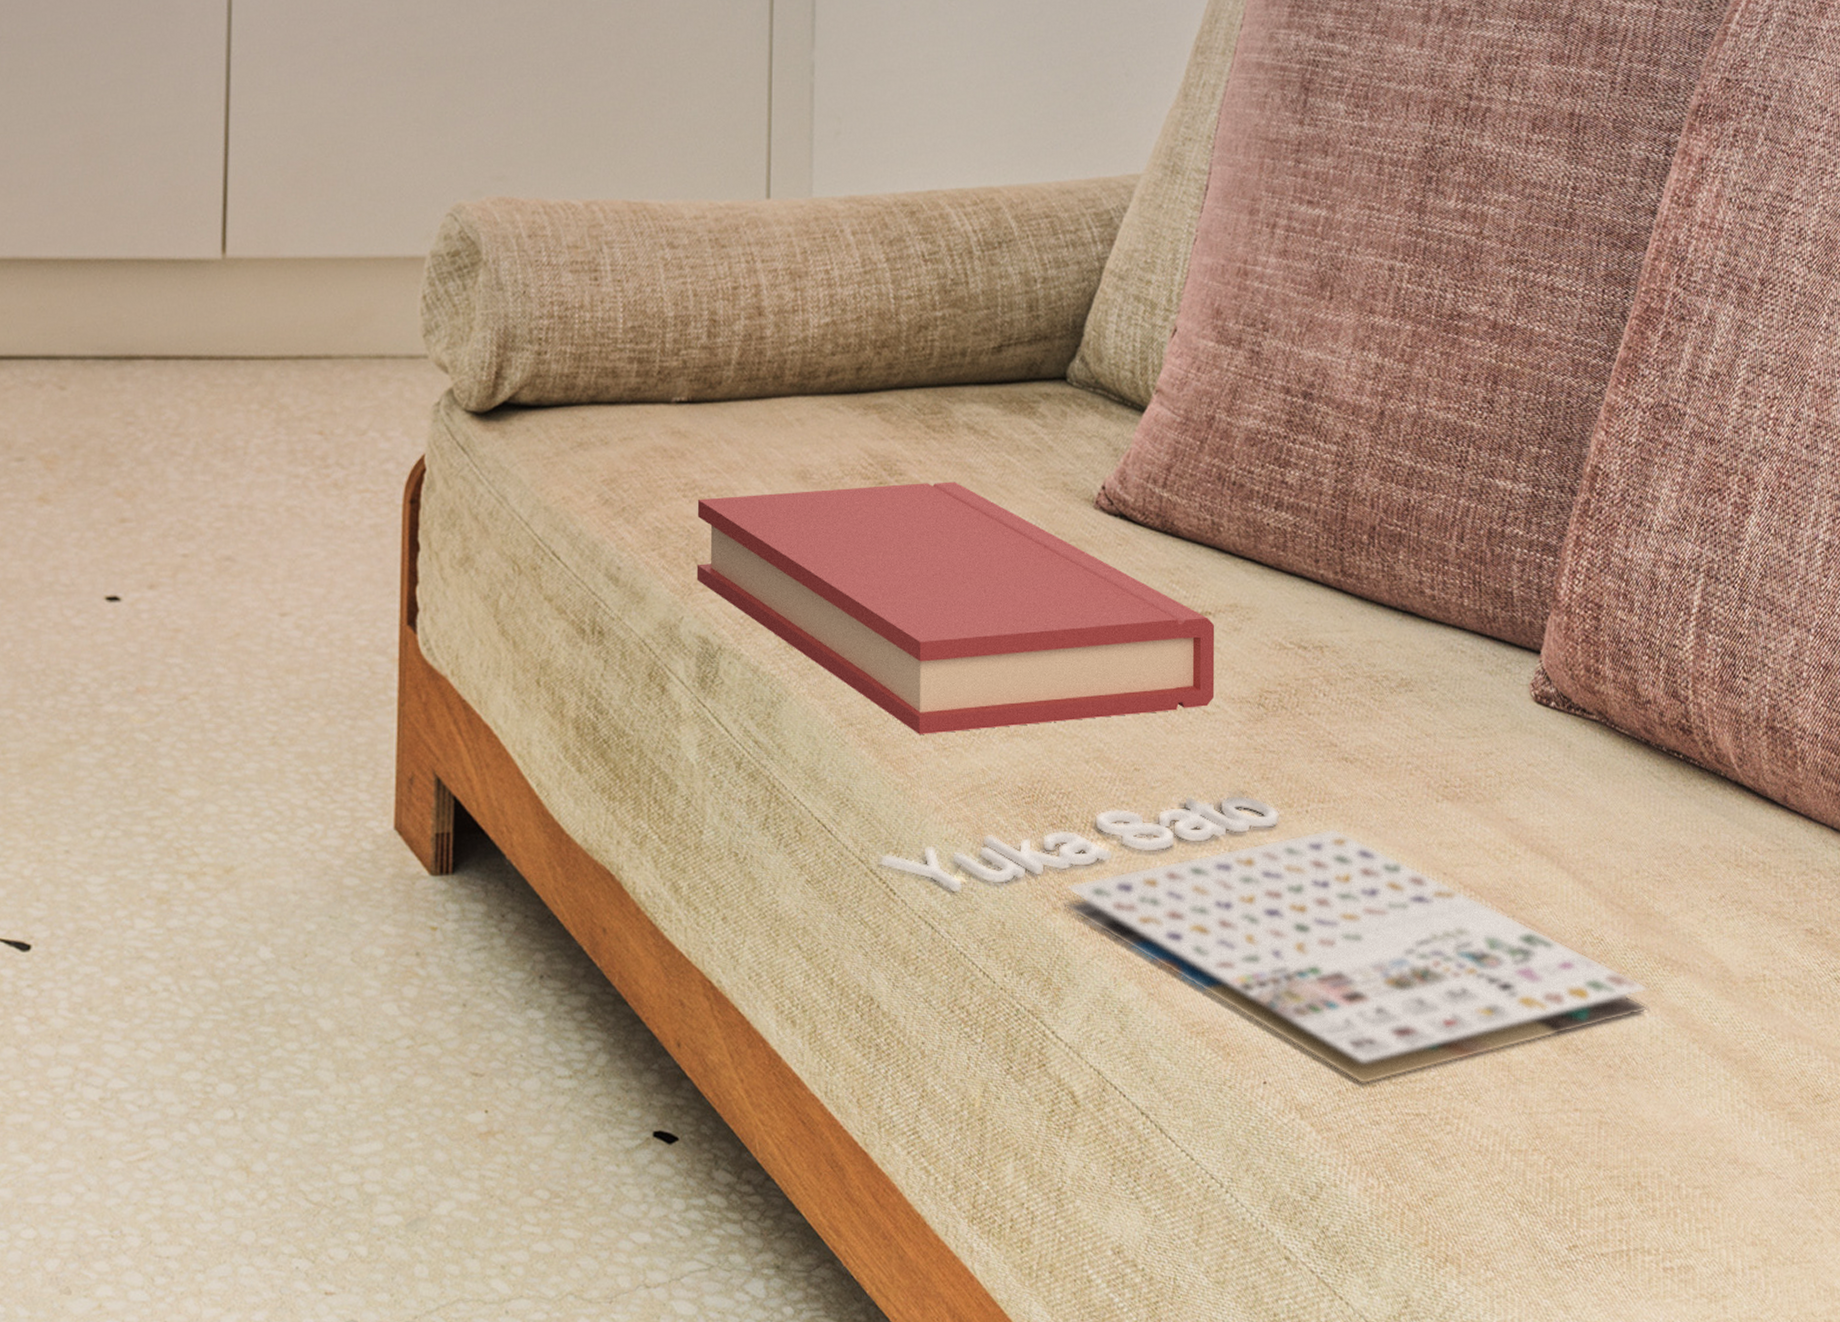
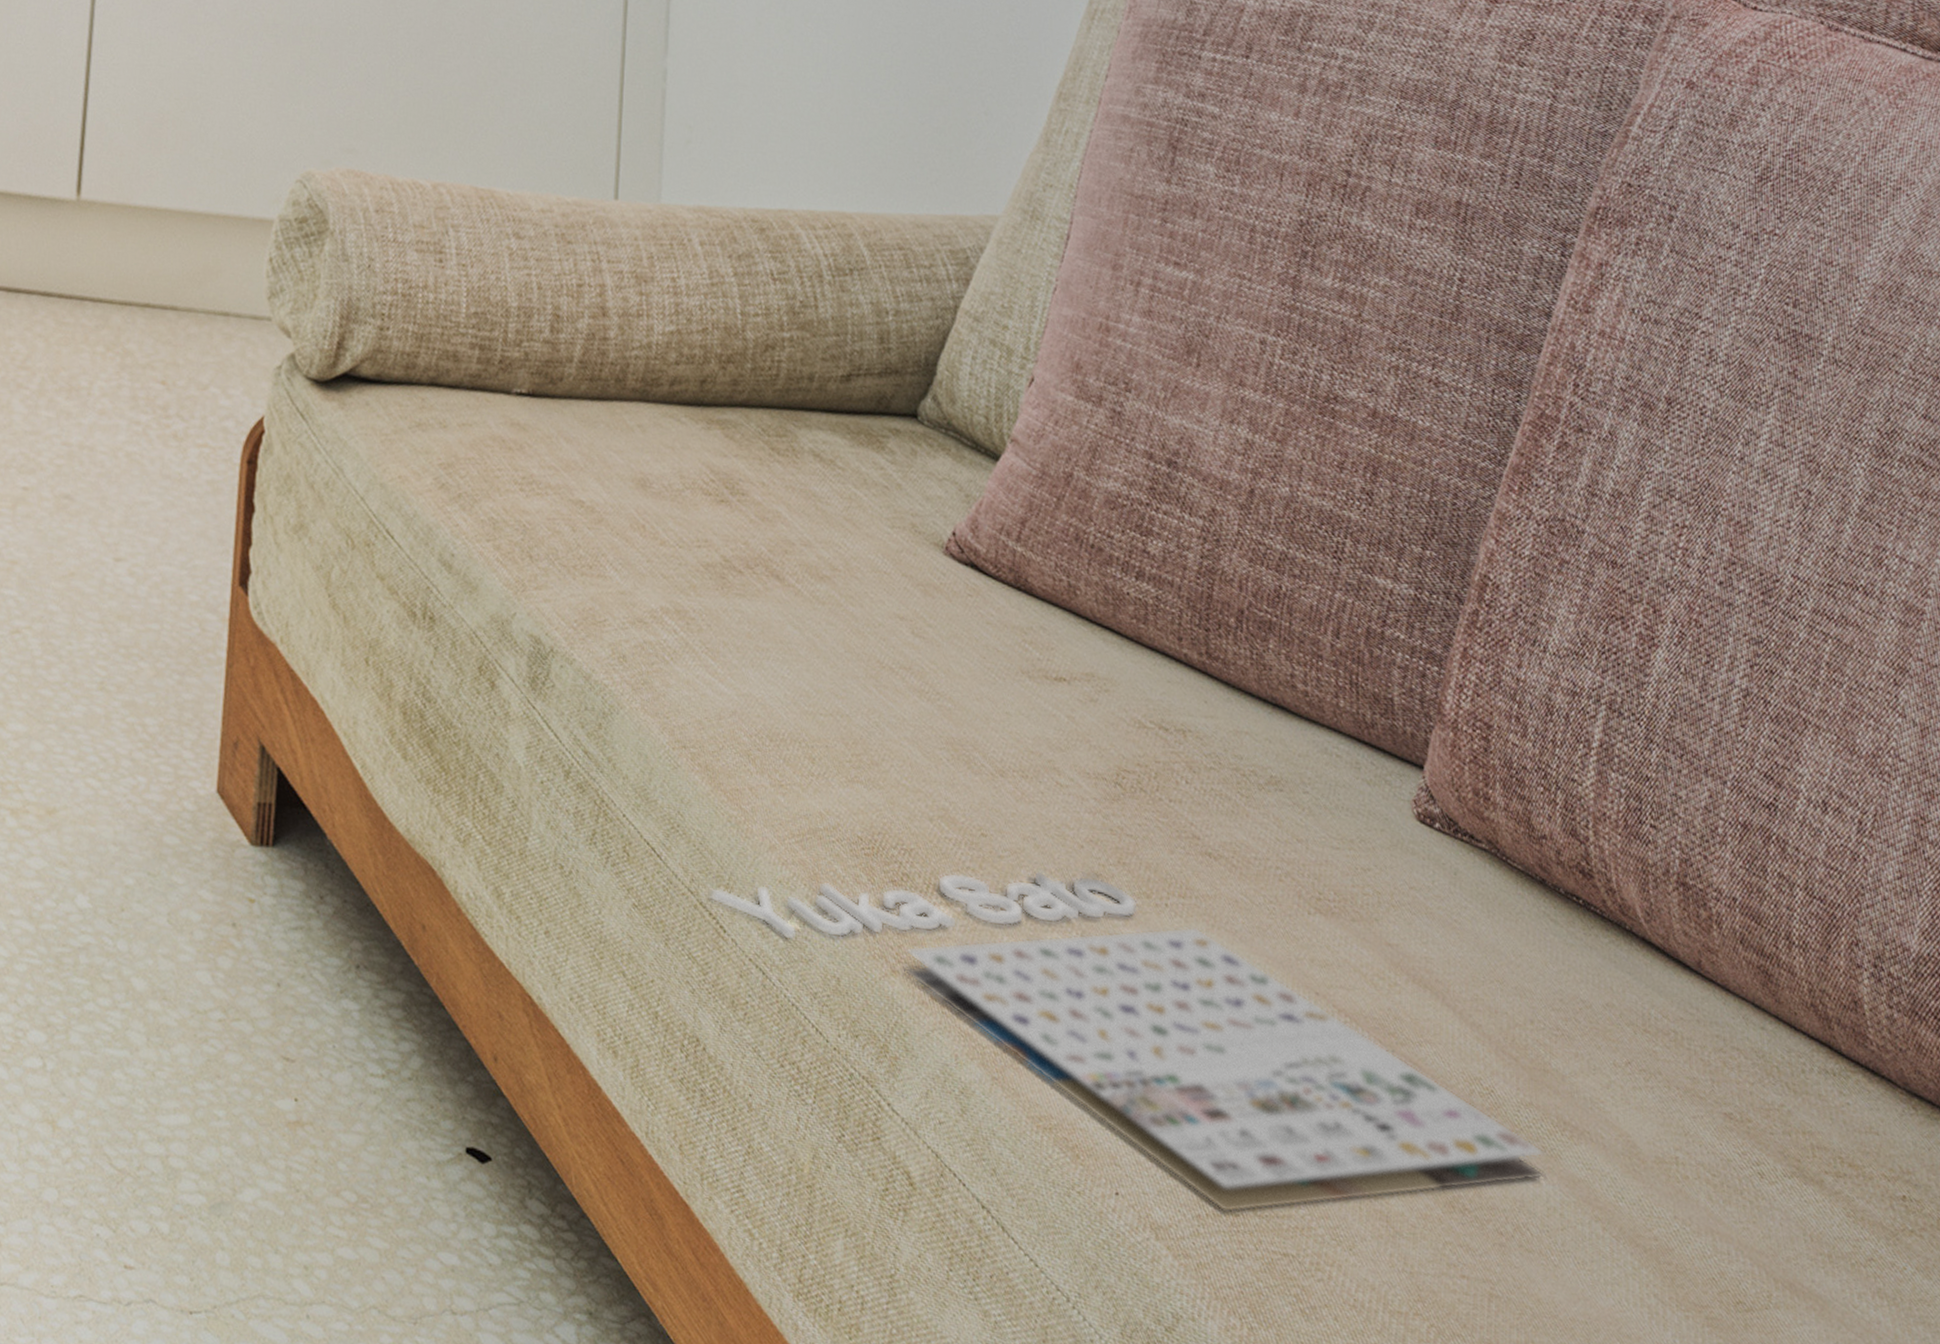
hardback book: present [696,482,1215,734] -> none [531,494,1070,778]

